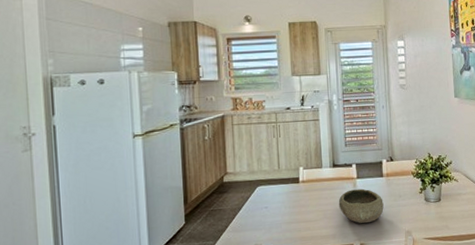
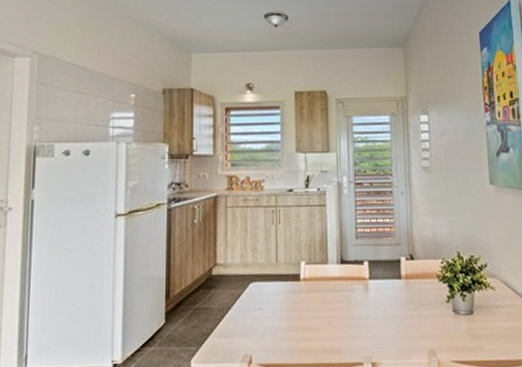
bowl: present [338,188,384,224] -> none [346,292,402,337]

